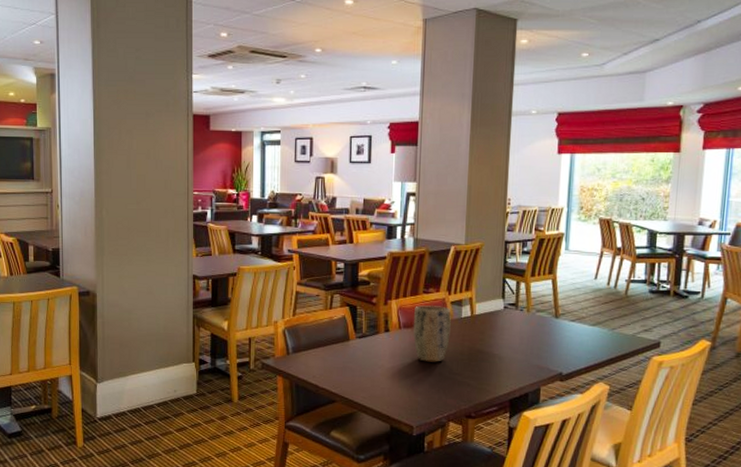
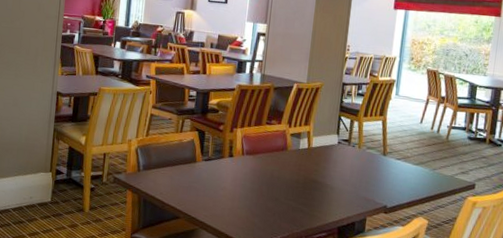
plant pot: present [413,304,451,362] -> none [254,135,290,188]

